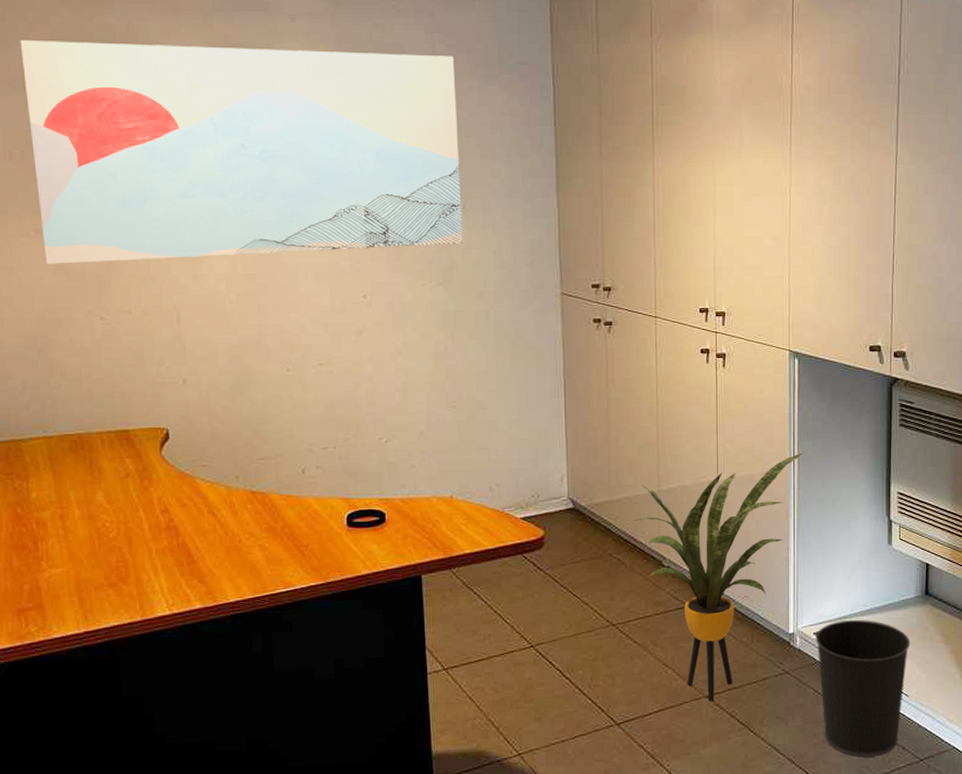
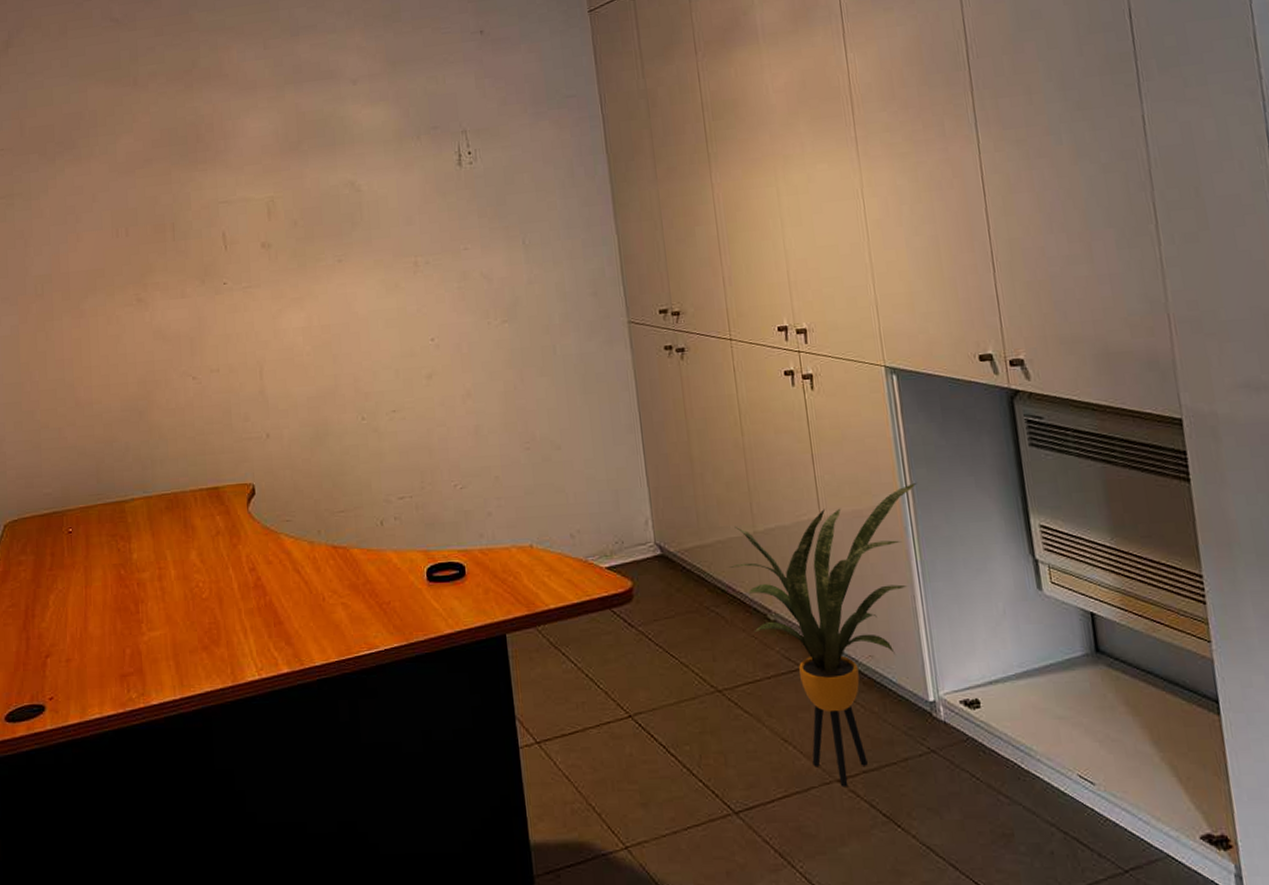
wall art: present [20,39,463,264] -> none [125,98,525,330]
wastebasket: present [815,619,911,758] -> none [962,683,1090,865]

